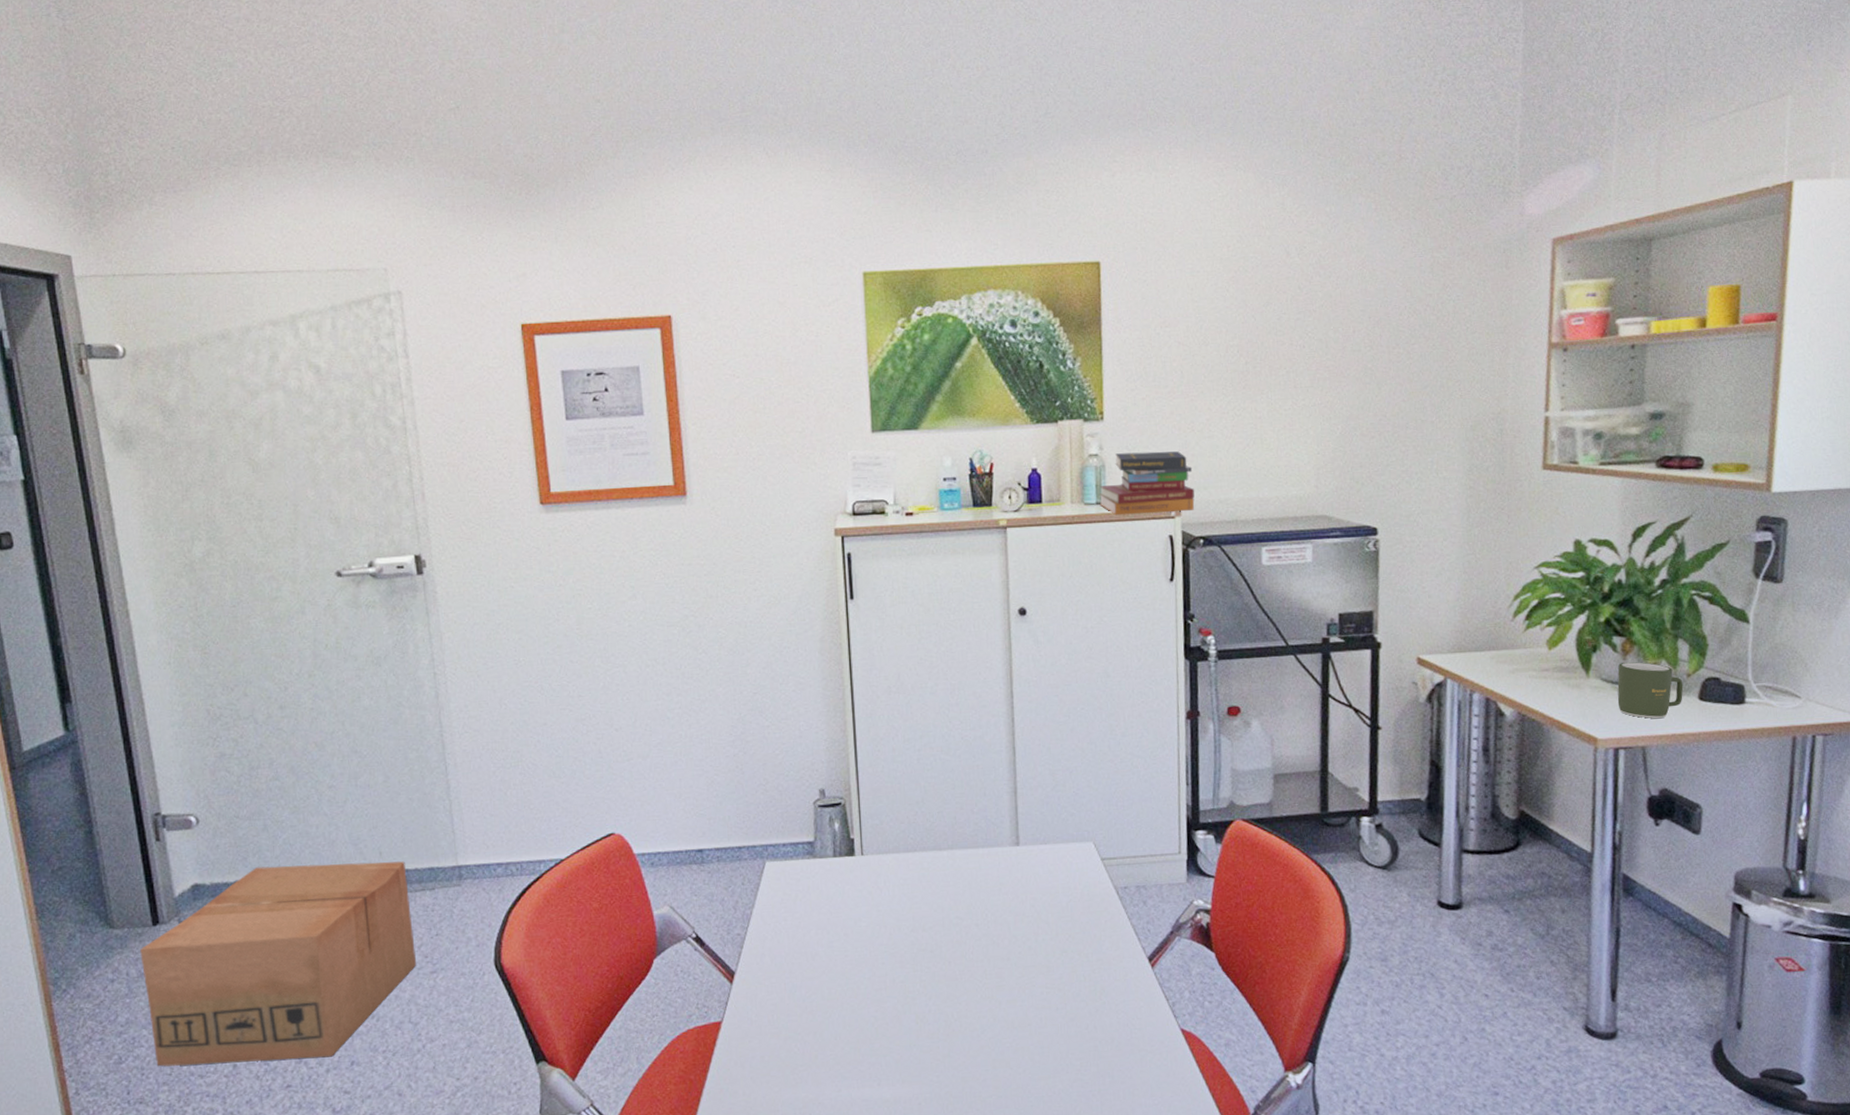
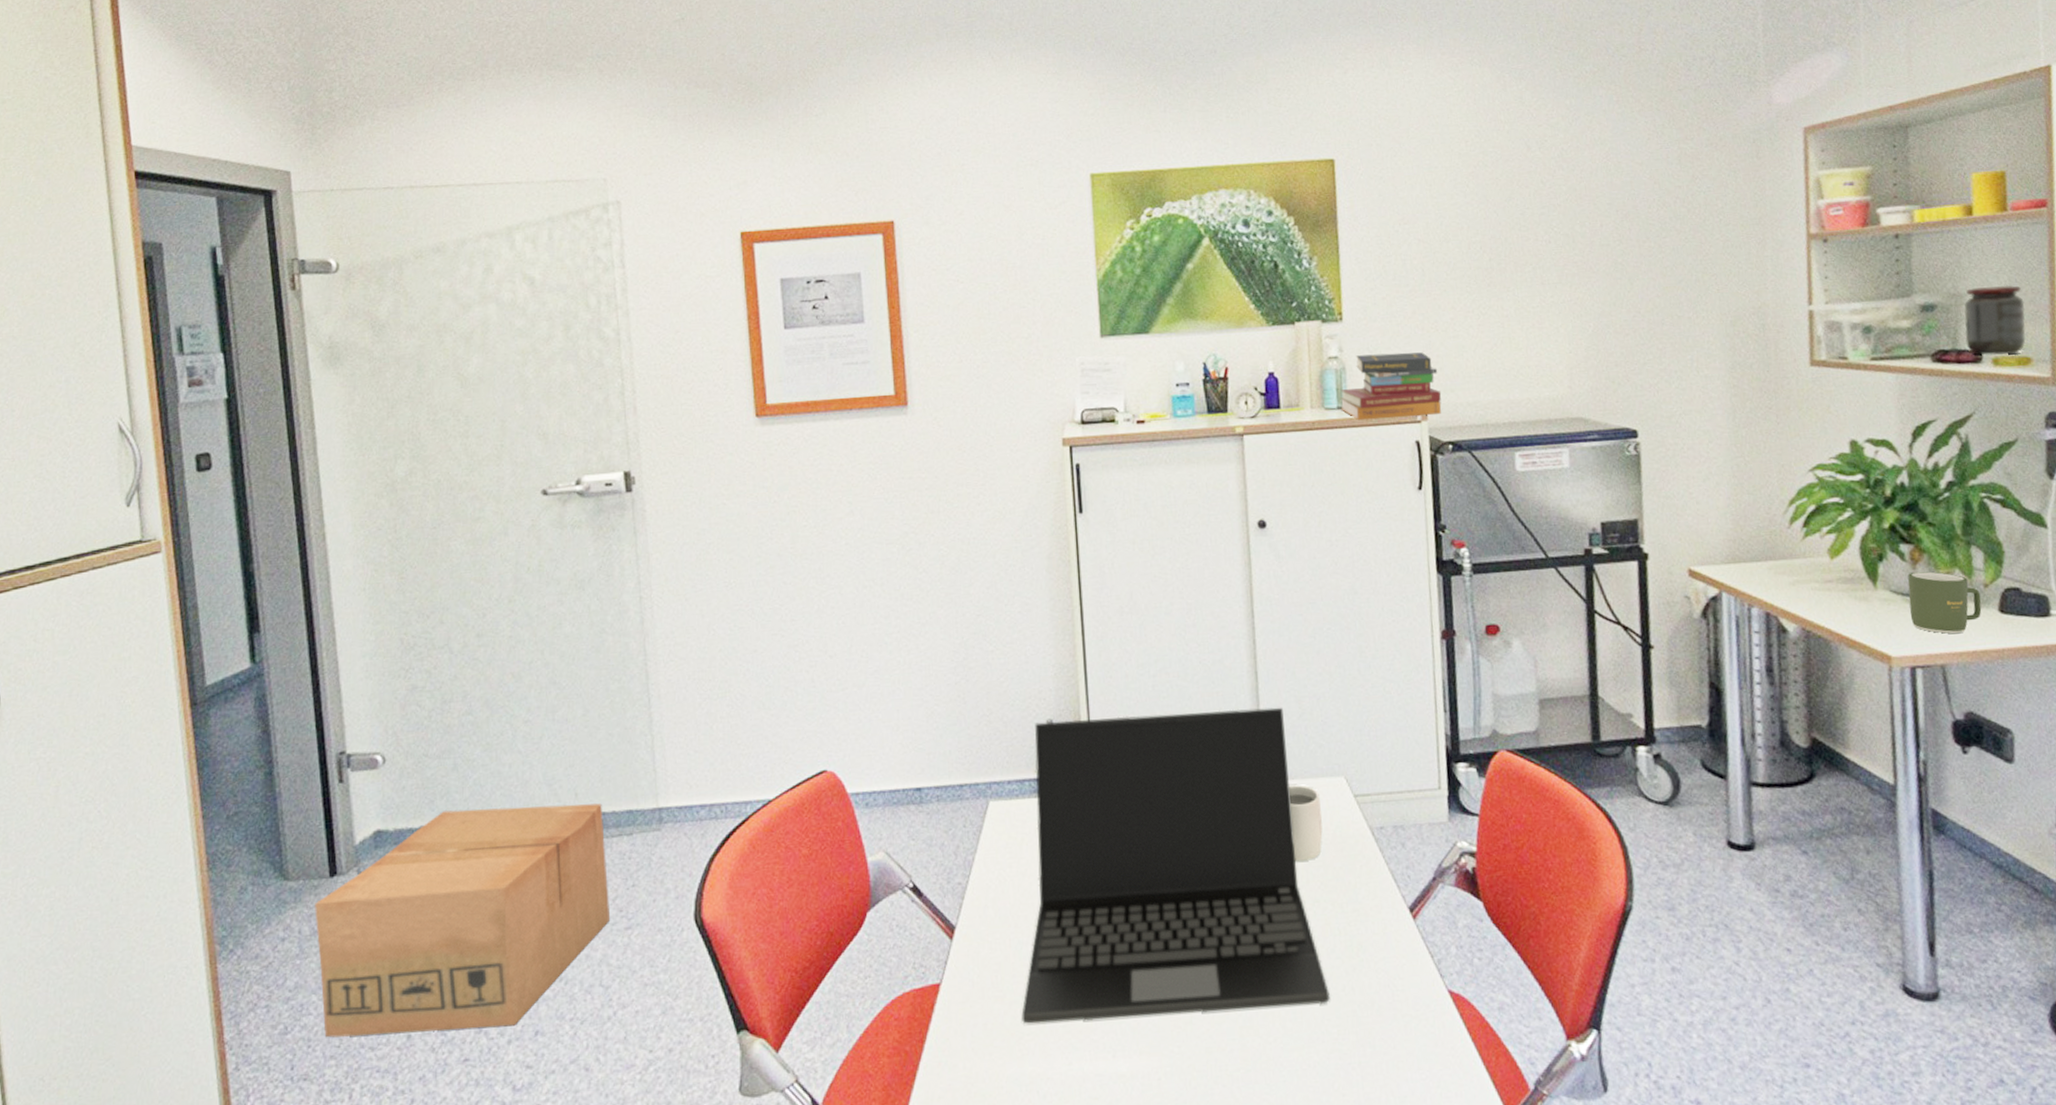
laptop: none [795,779,1074,1057] -> present [1021,707,1330,1024]
mug: none [1041,849,1072,917] -> present [1288,785,1323,862]
jar: none [1689,395,1747,462] -> present [1963,285,2026,356]

